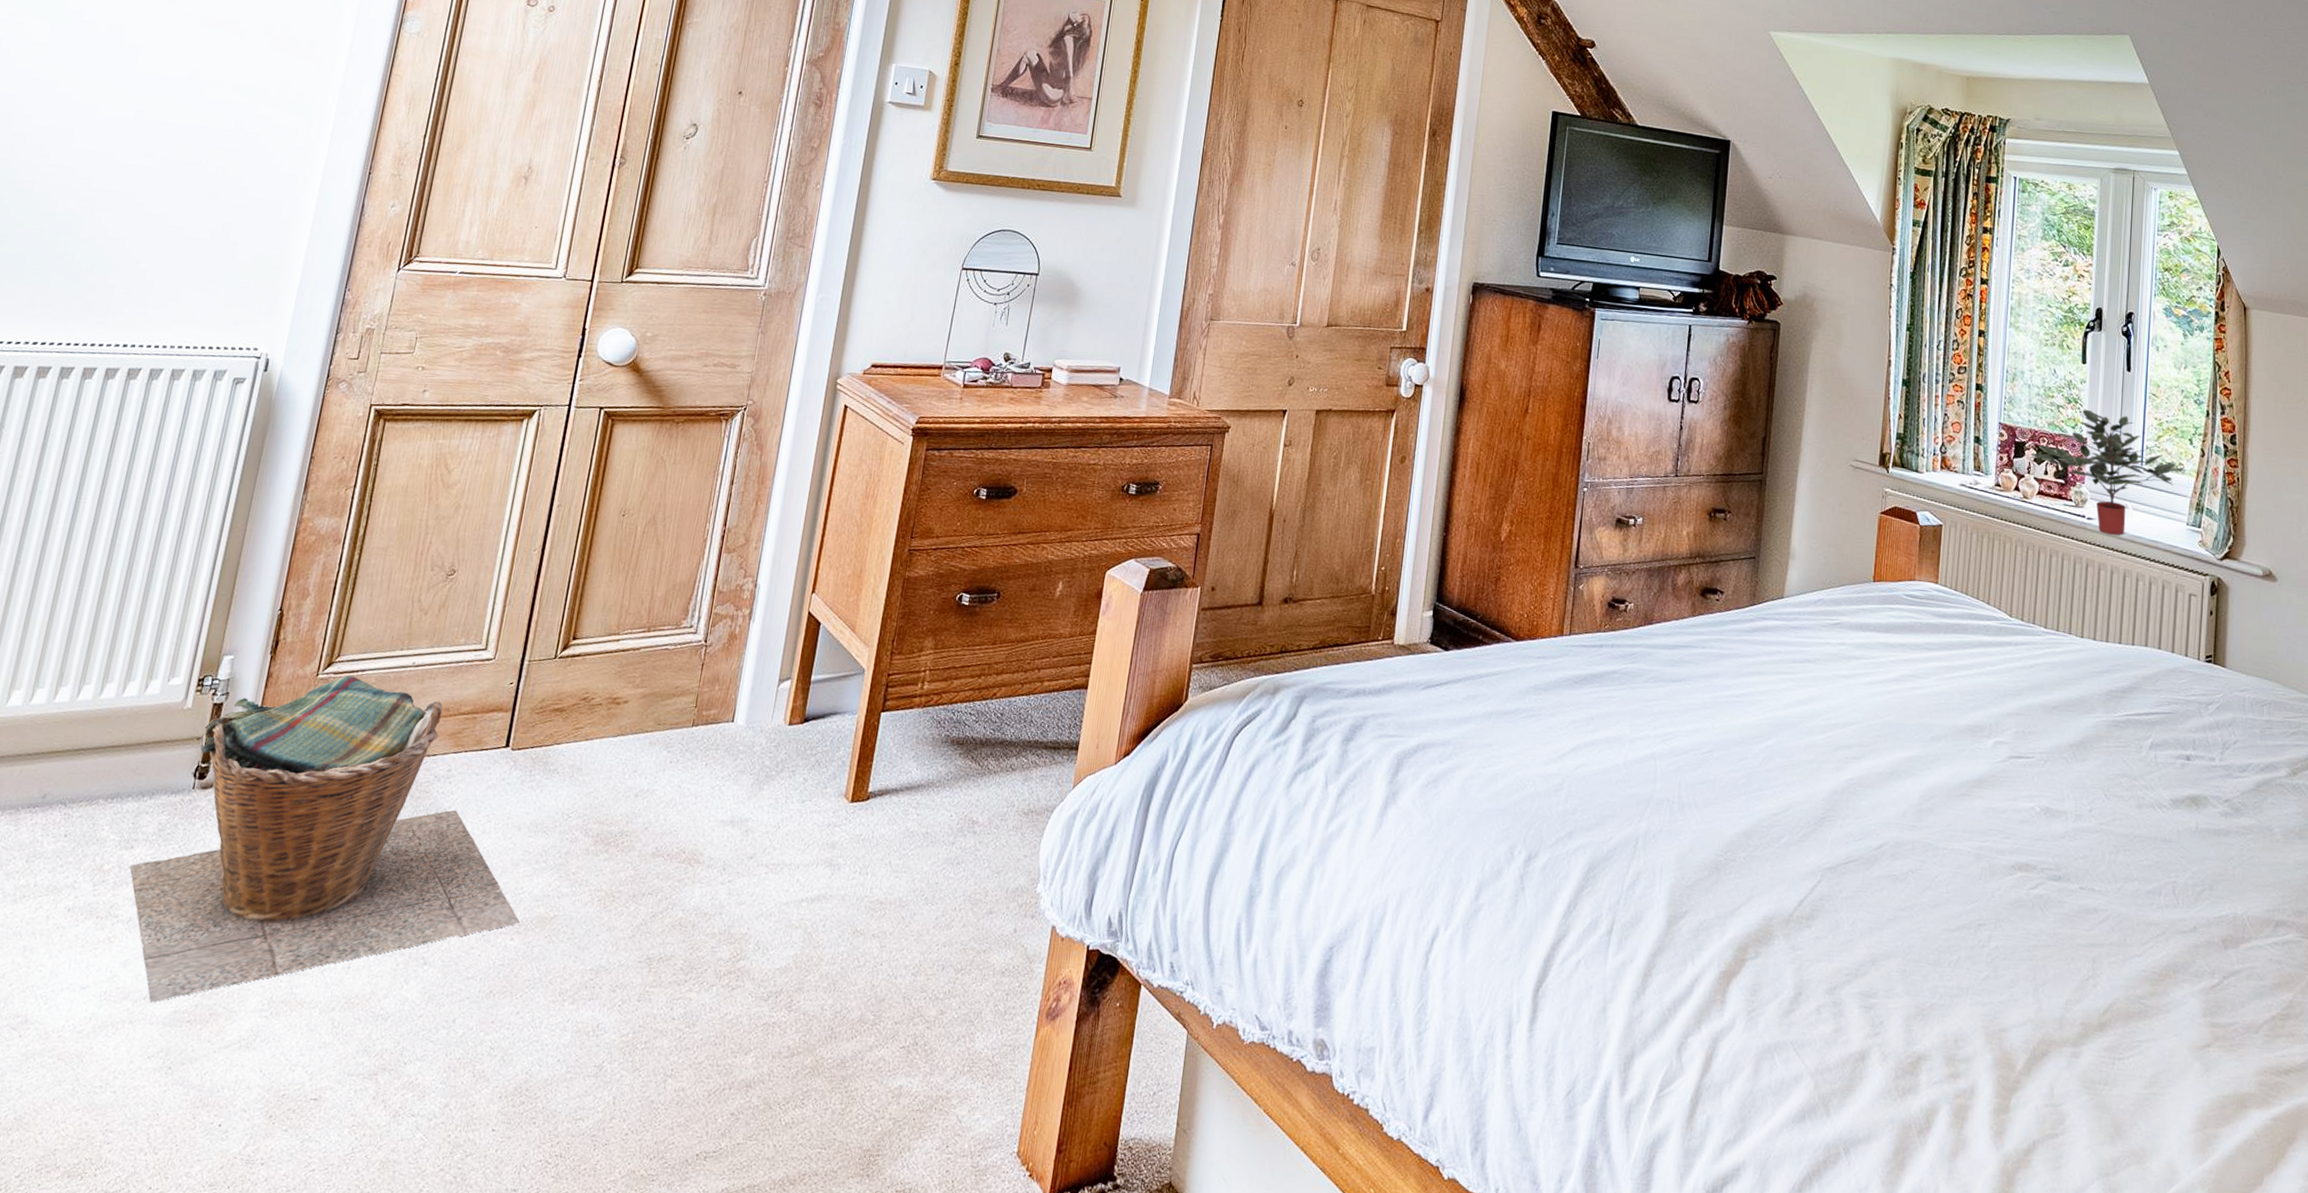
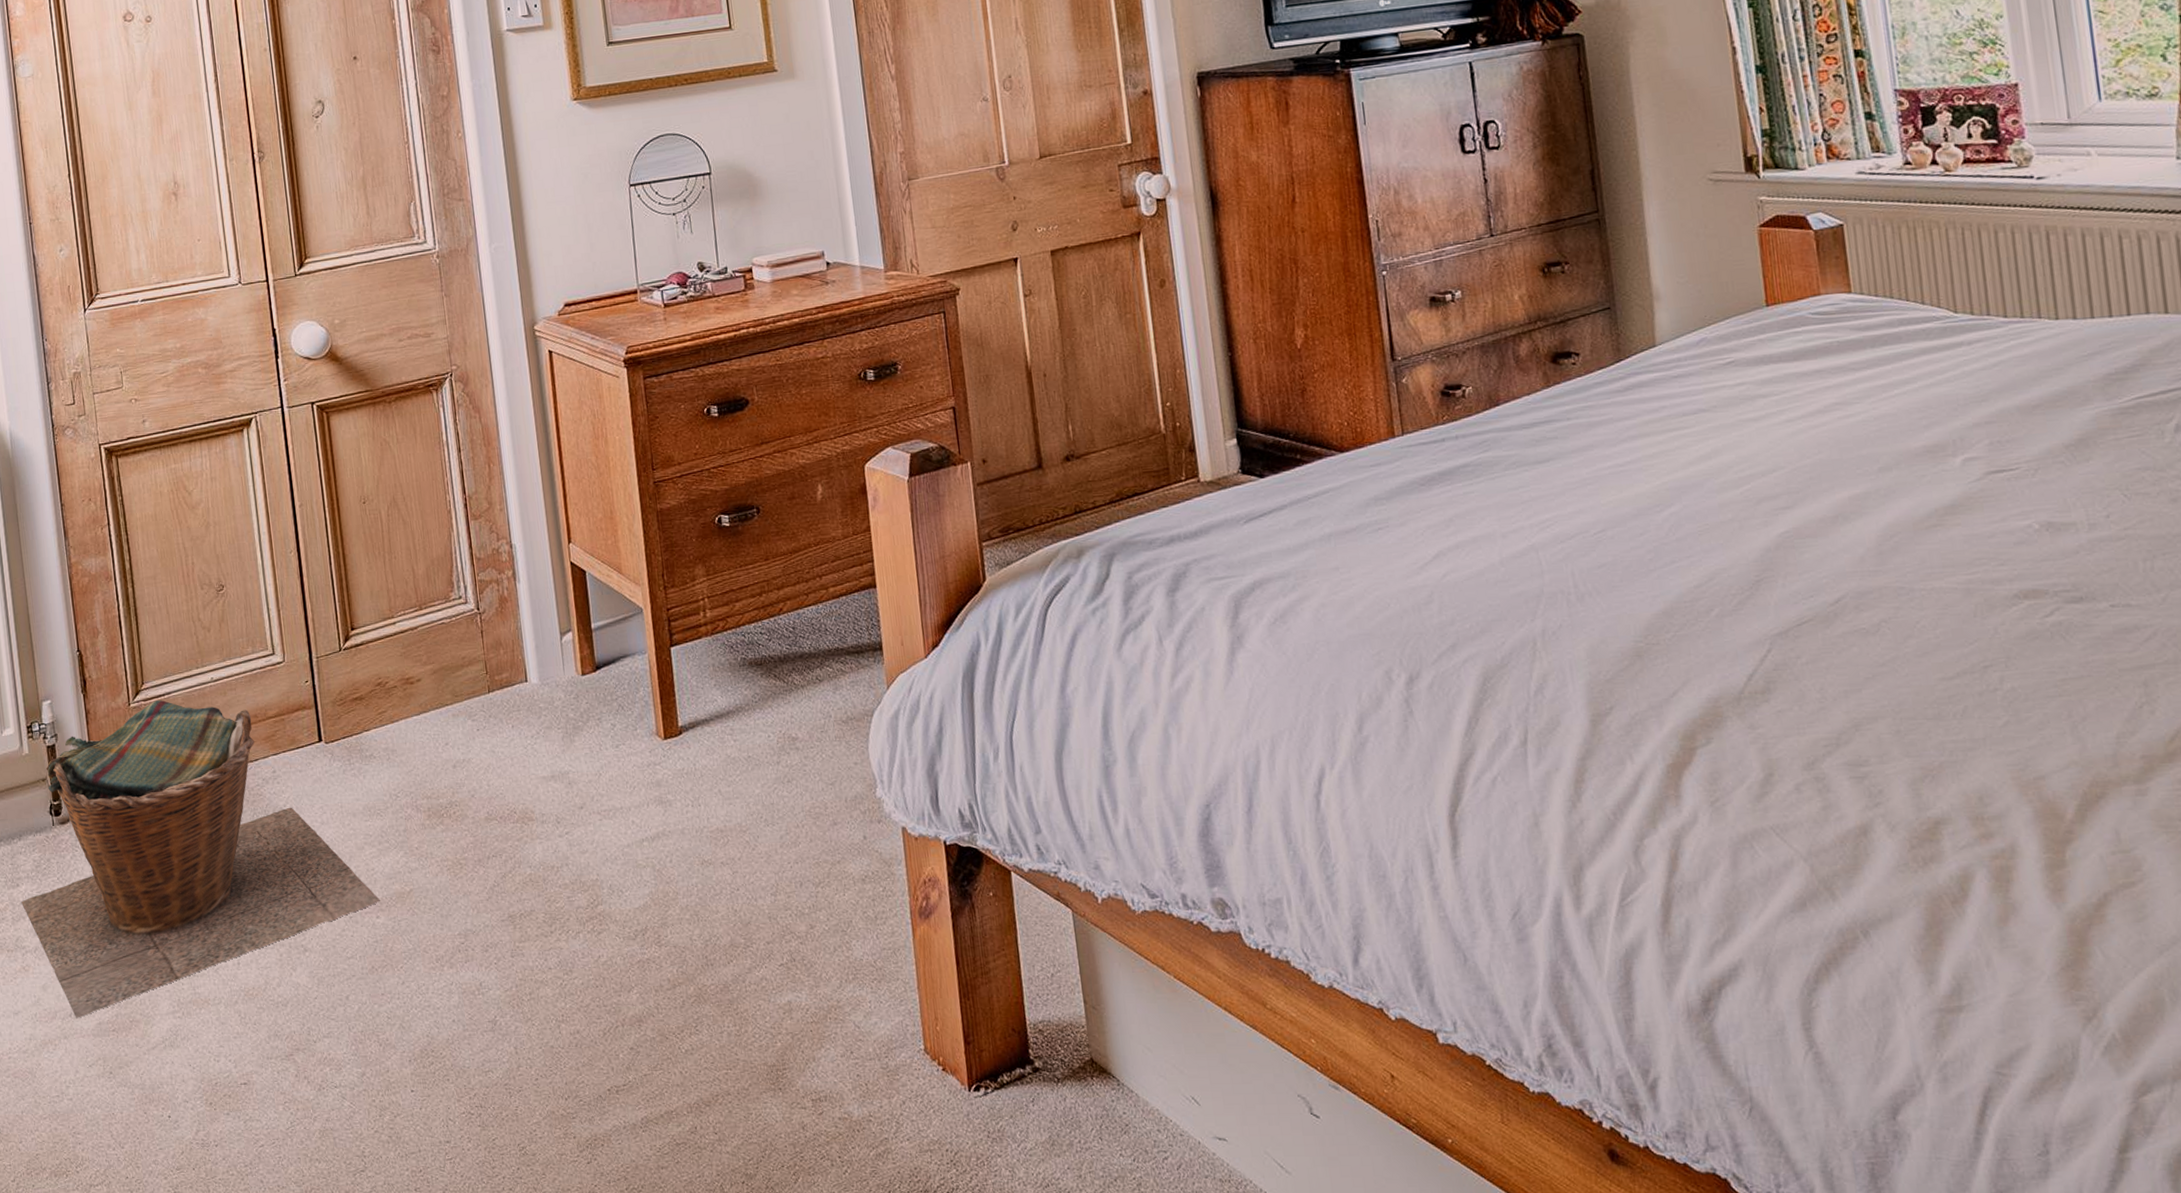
potted plant: present [2031,409,2186,536] -> none [1944,45,2164,192]

